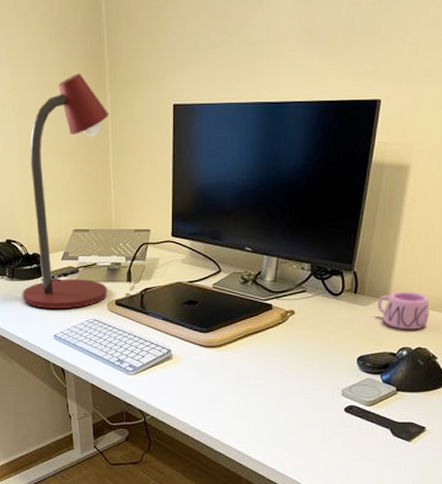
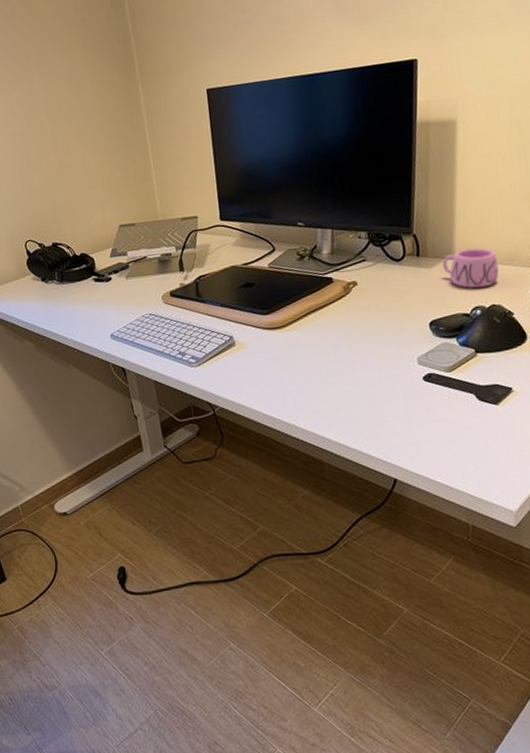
desk lamp: present [22,73,109,309] -> none [66,70,161,309]

